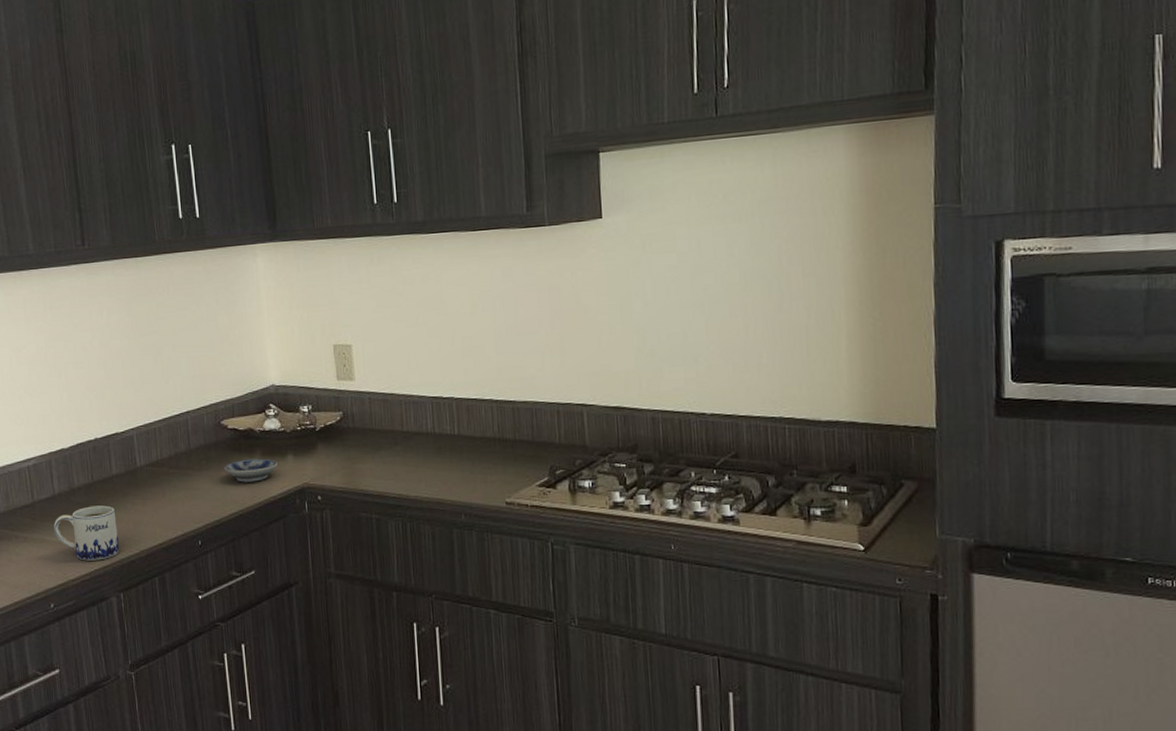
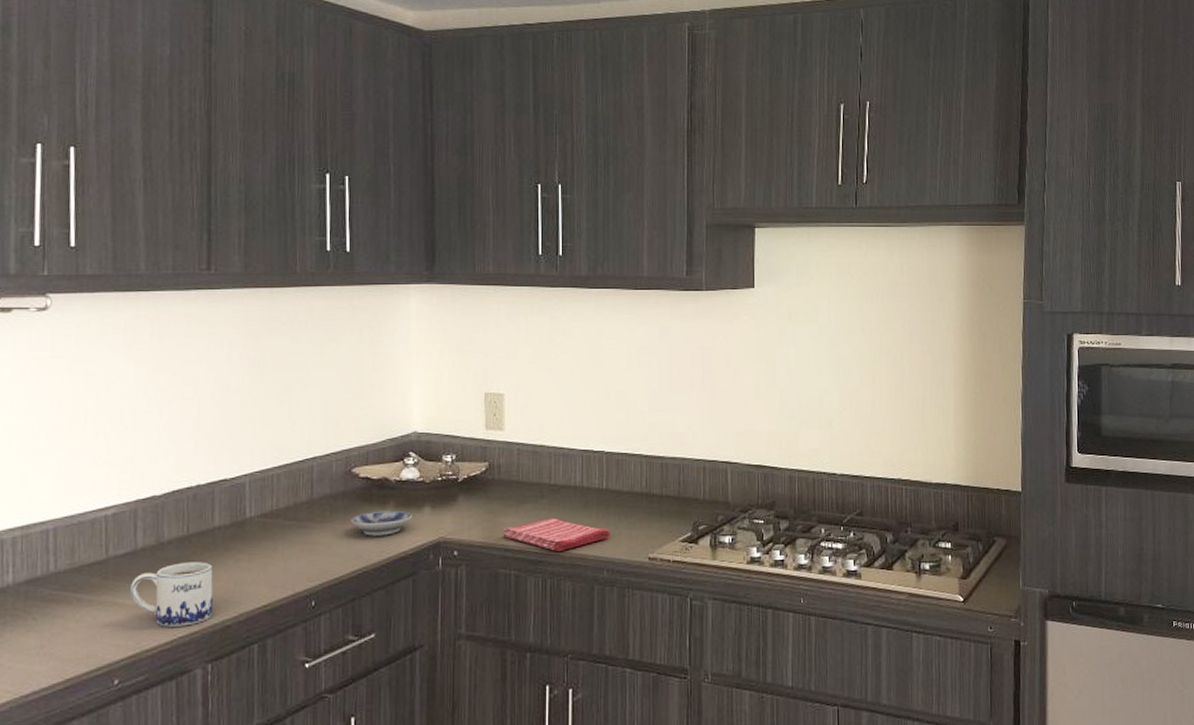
dish towel: none [360,464,465,497] -> present [501,518,610,552]

